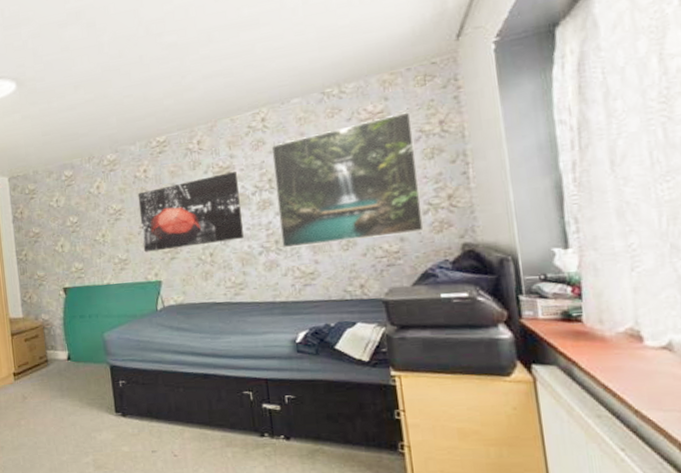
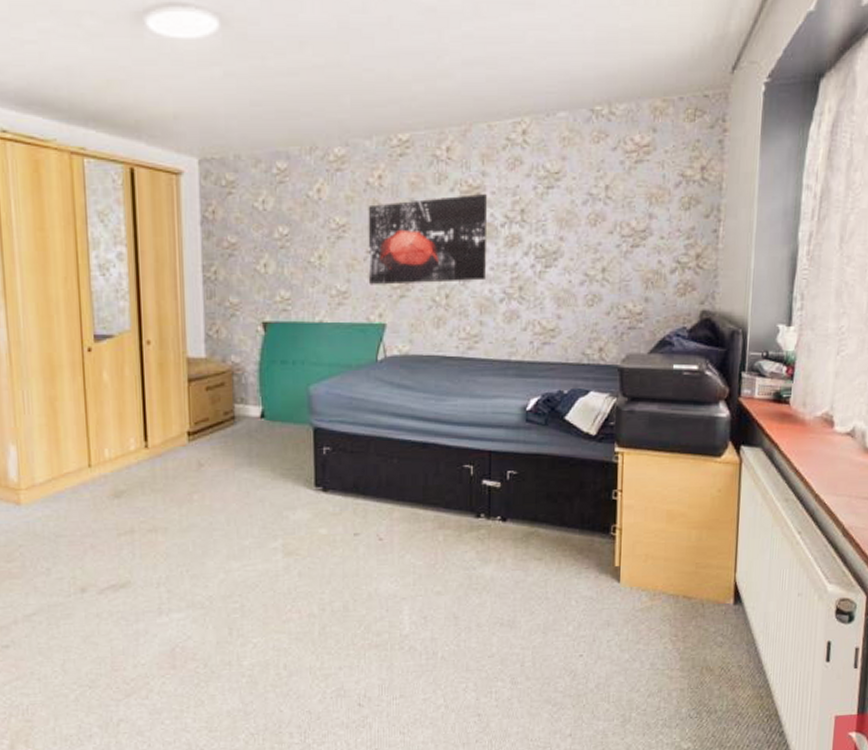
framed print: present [271,112,425,248] -> none [526,150,675,297]

